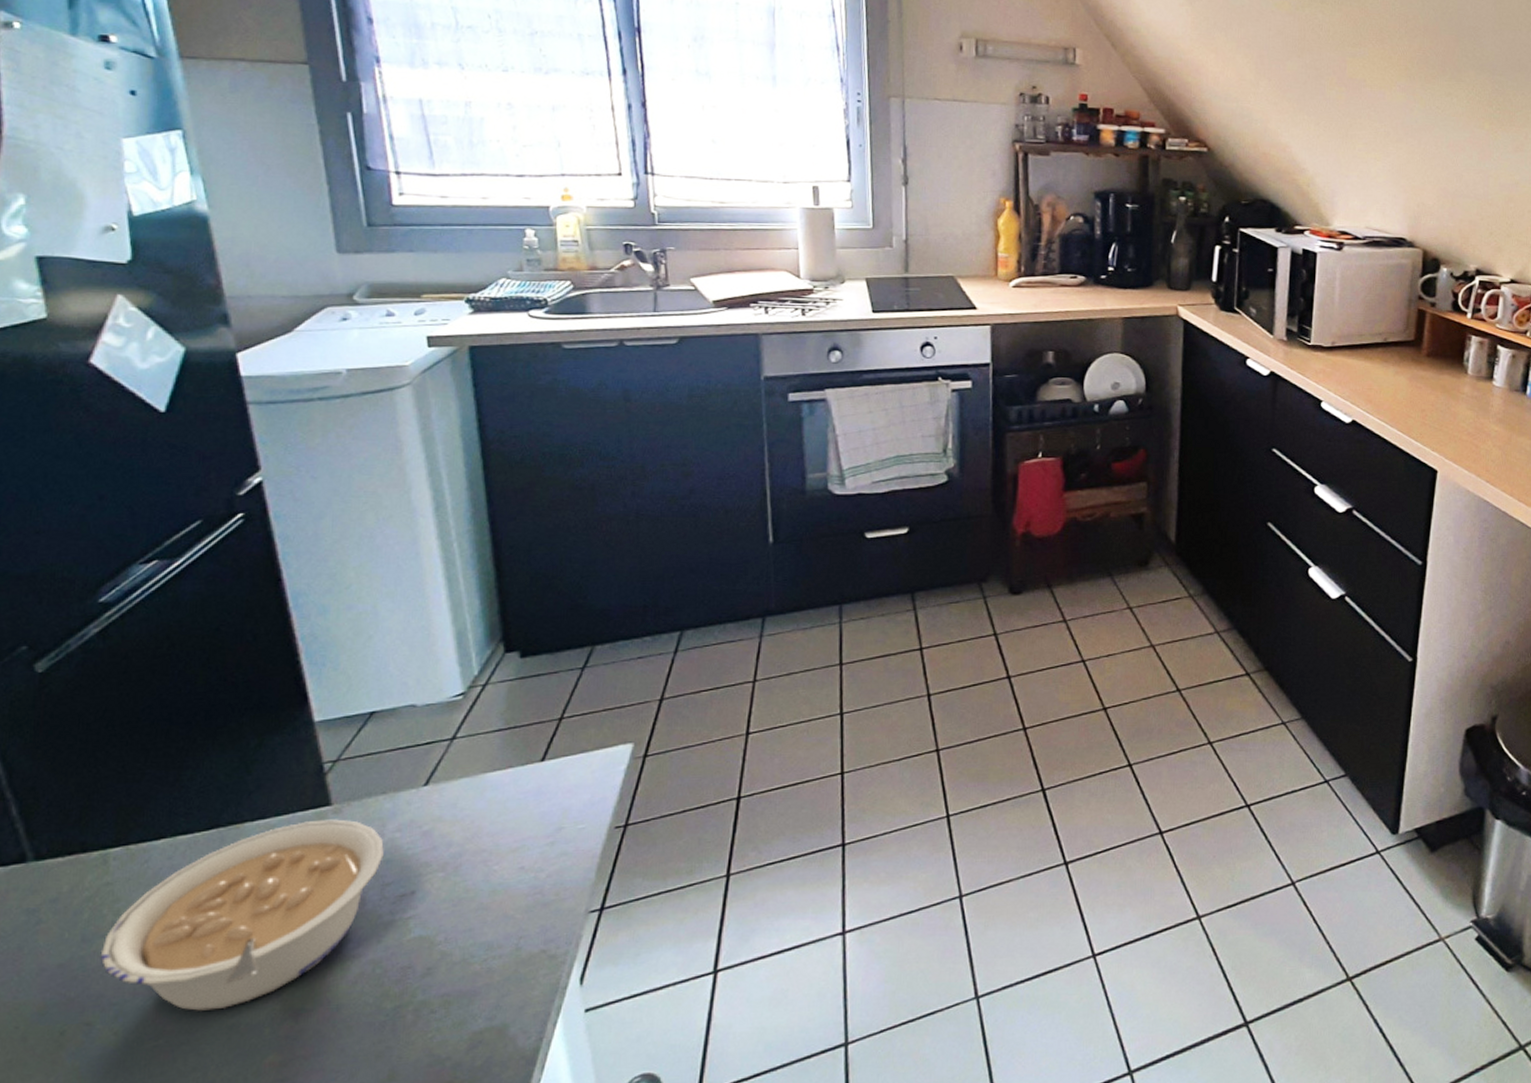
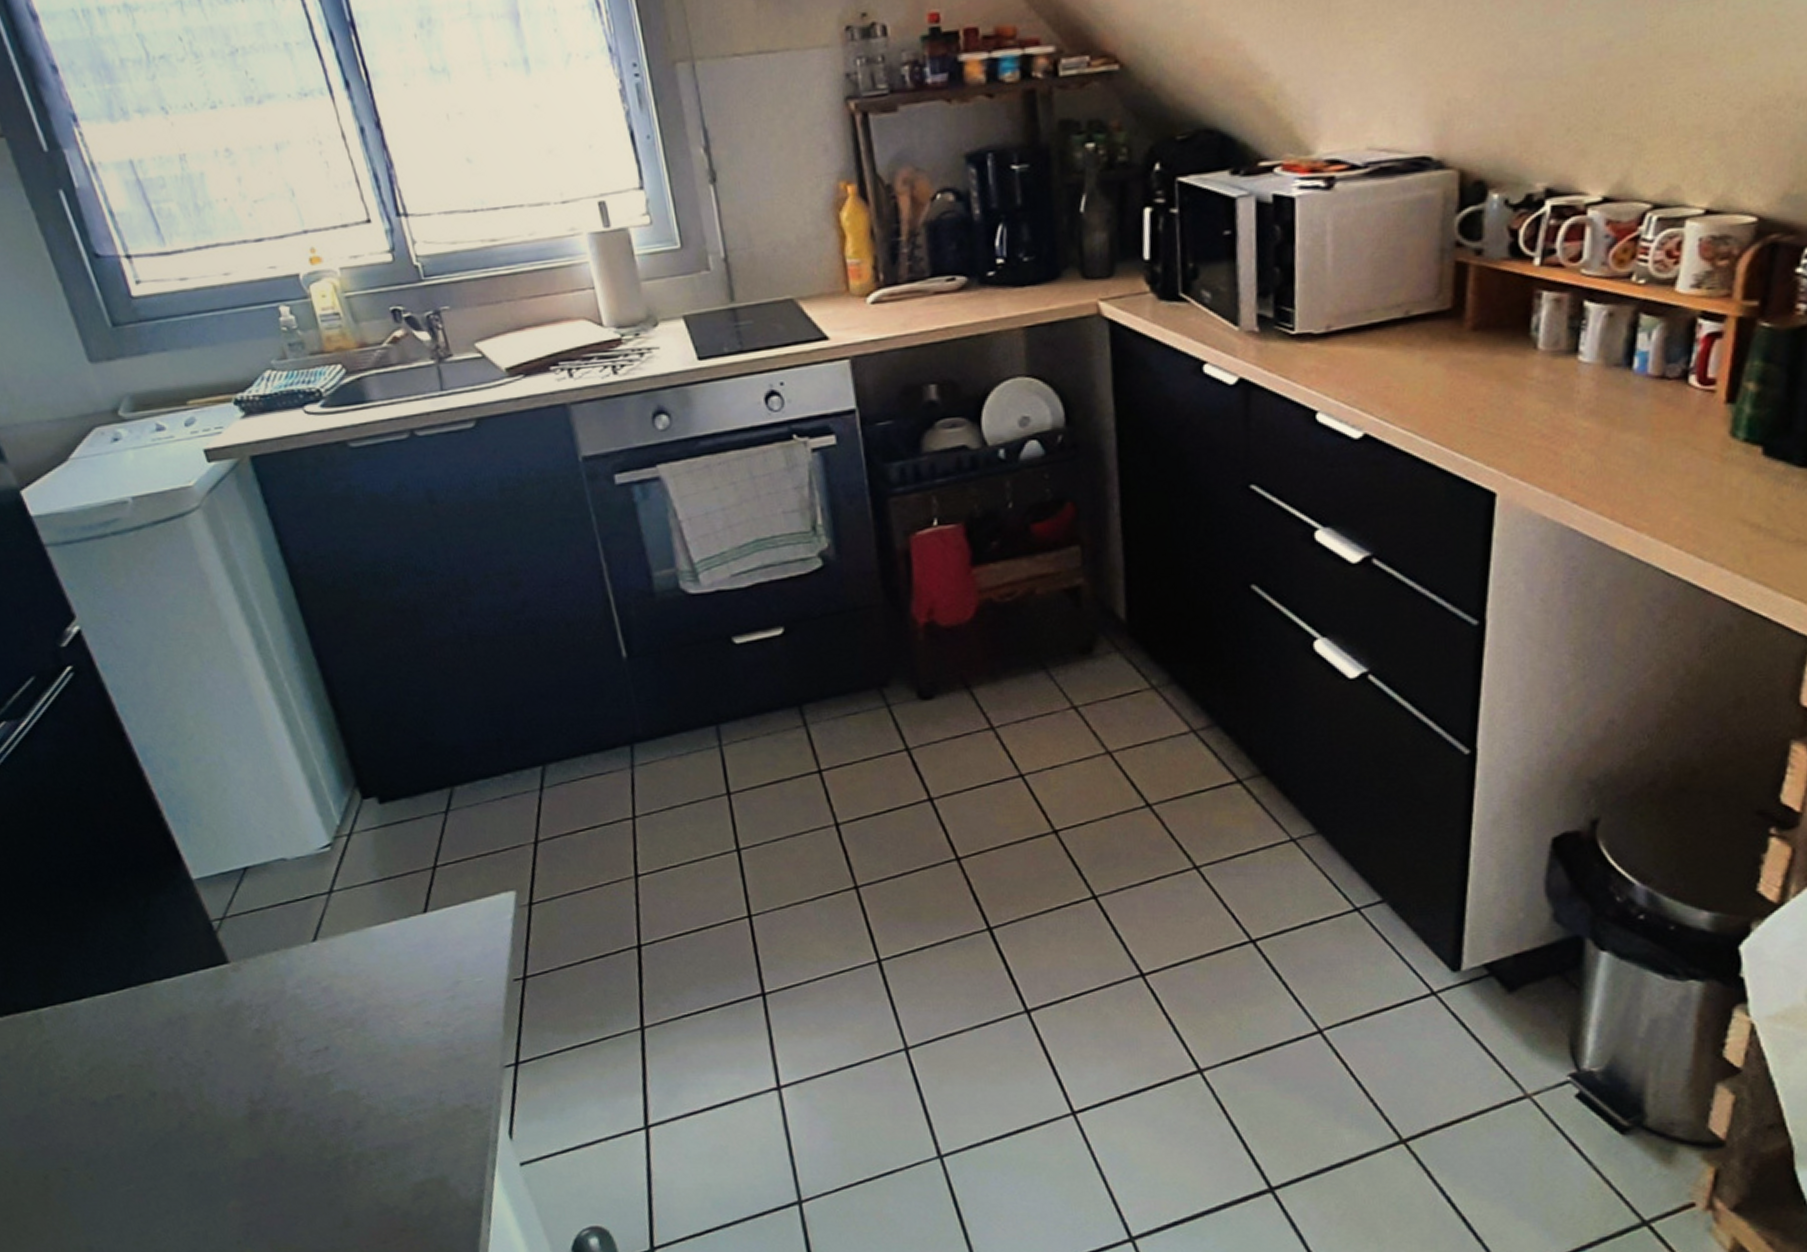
legume: present [100,819,384,1011] -> none [58,976,291,1159]

